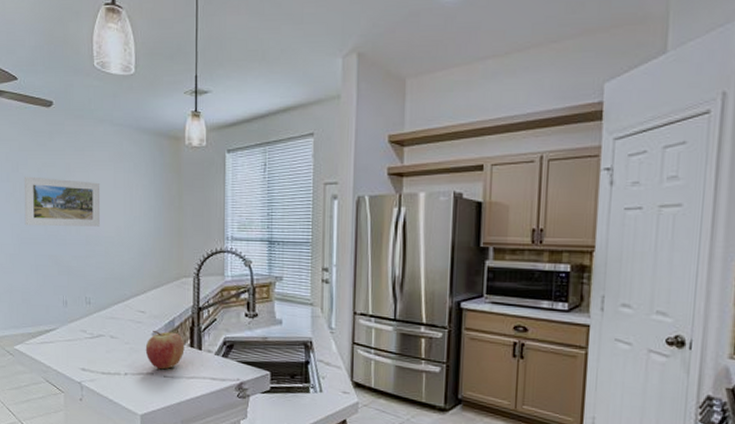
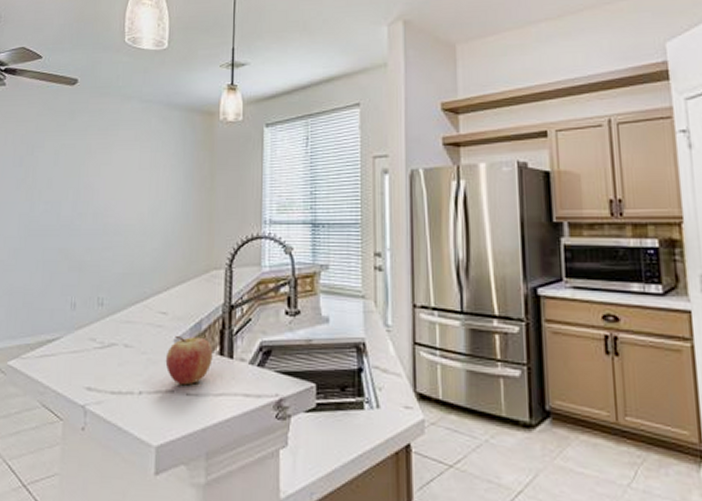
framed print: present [24,176,101,227] -> none [34,159,124,214]

